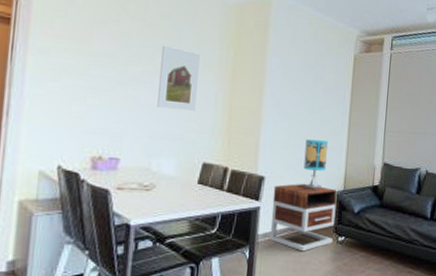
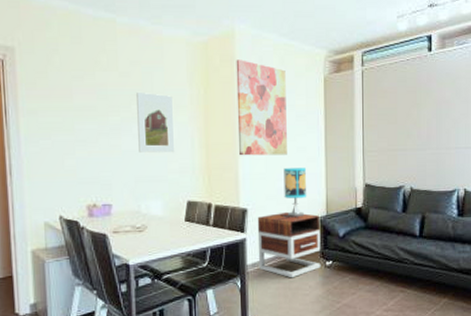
wall art: none [262,27,318,126] -> present [236,59,287,156]

